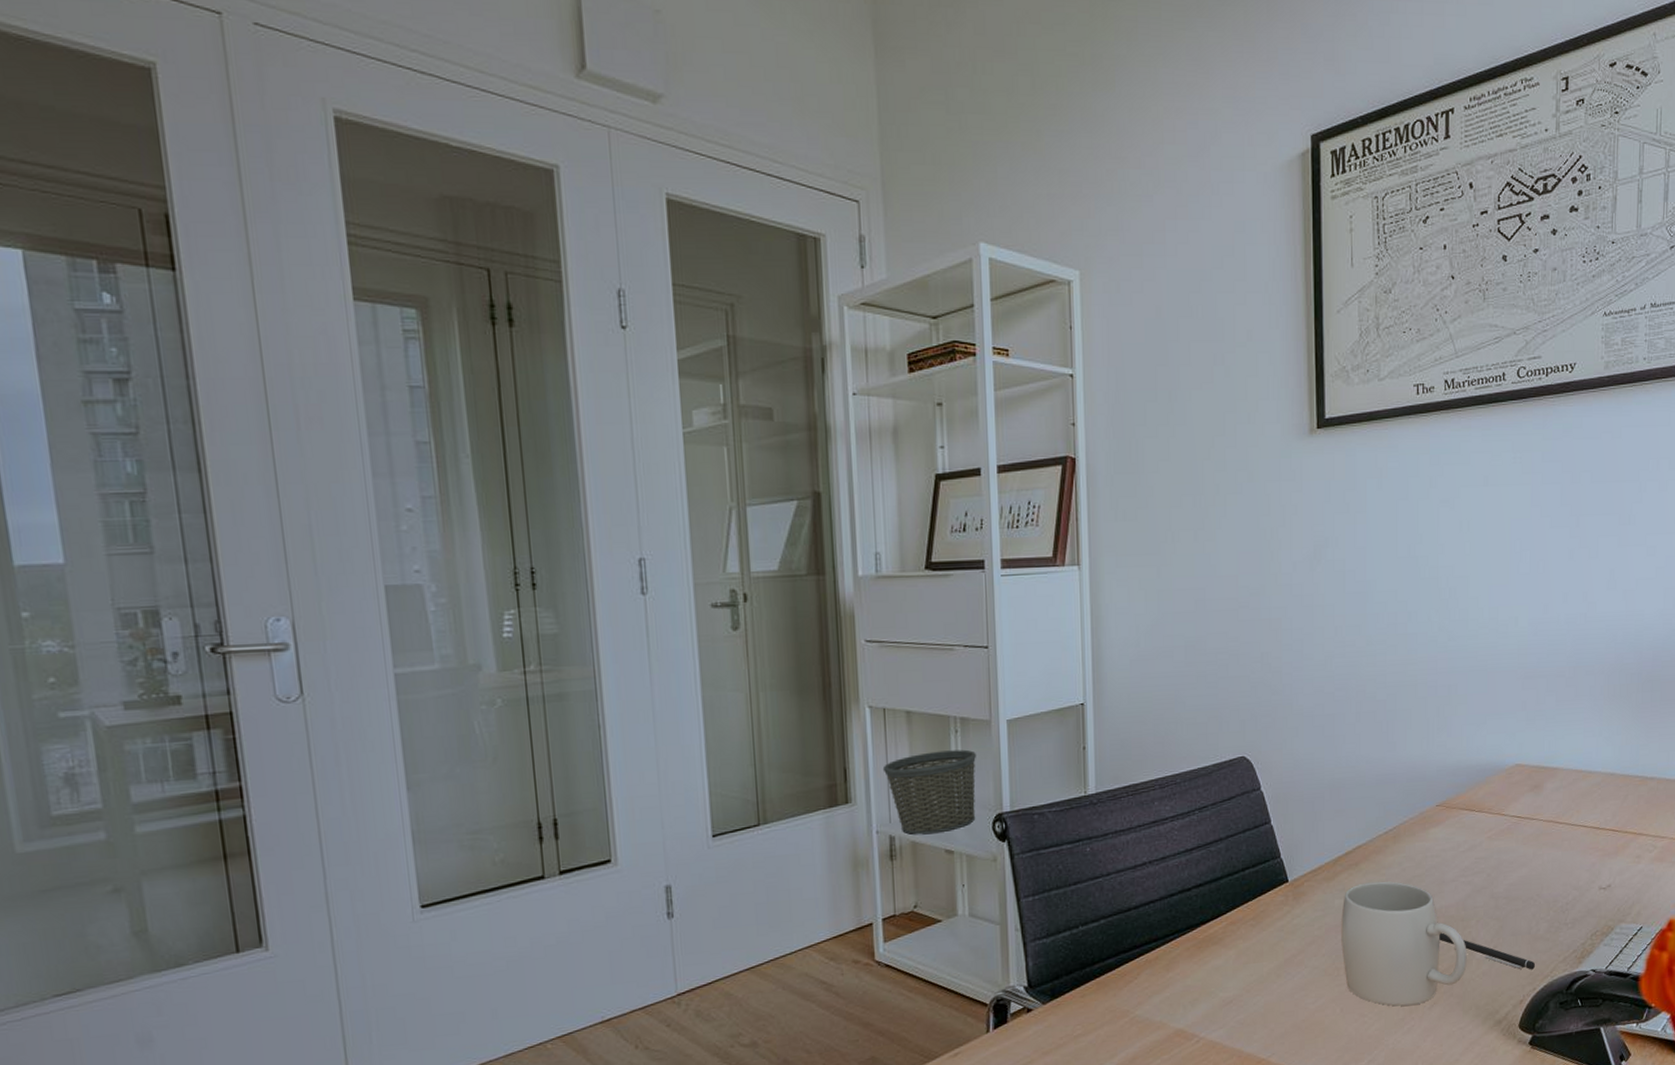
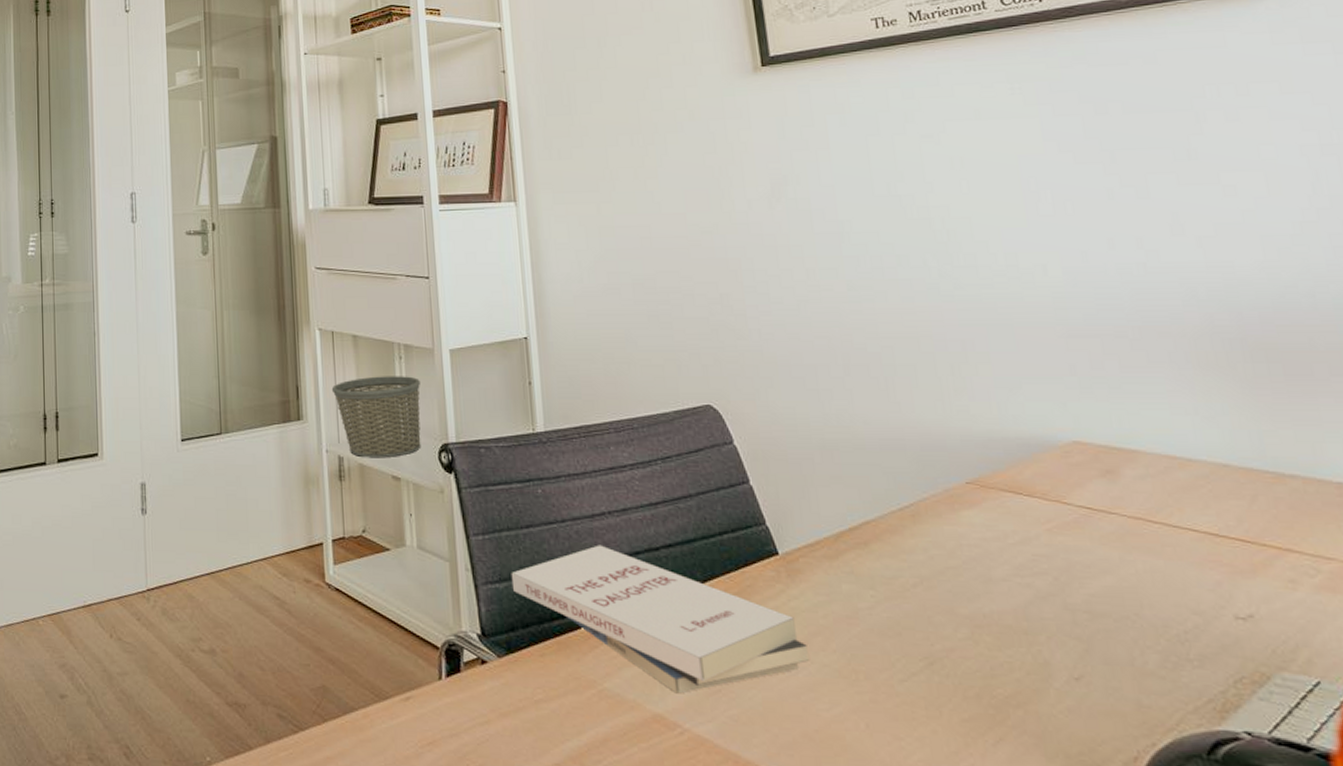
books: none [1058,892,1305,1010] -> present [511,545,810,694]
mug: present [1340,881,1467,1007] -> none [852,568,1042,737]
pen: present [1439,932,1535,970] -> none [994,645,1149,717]

